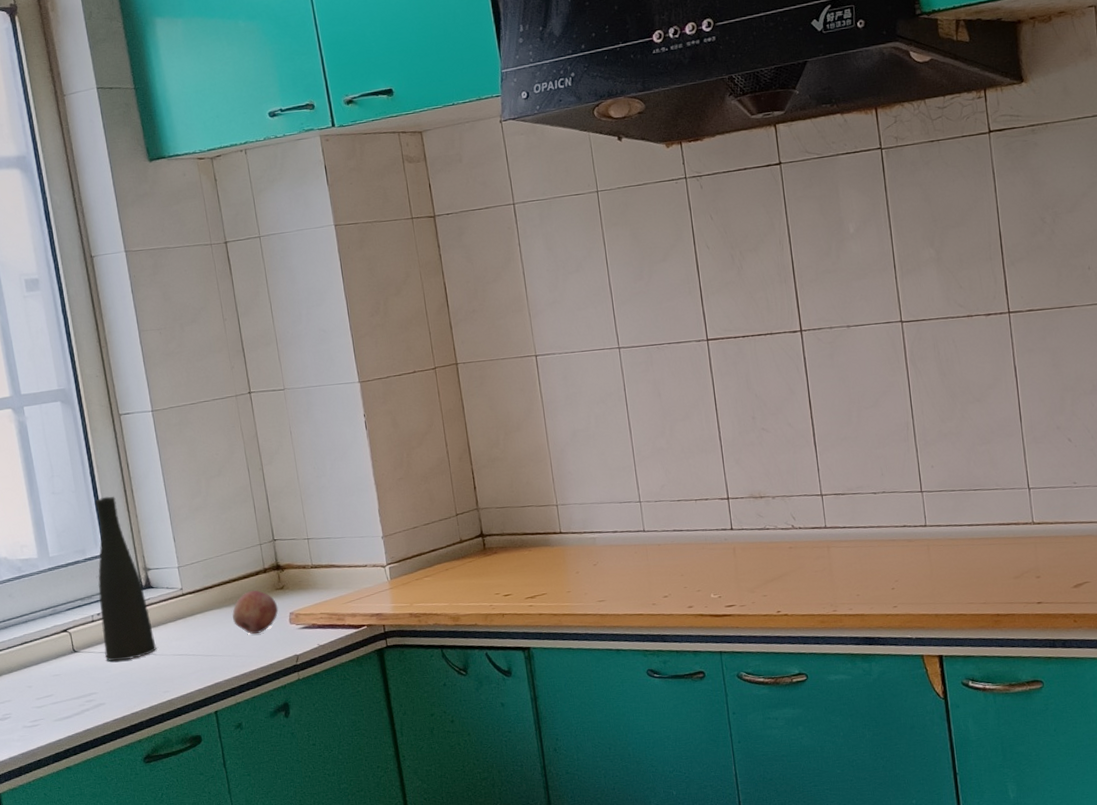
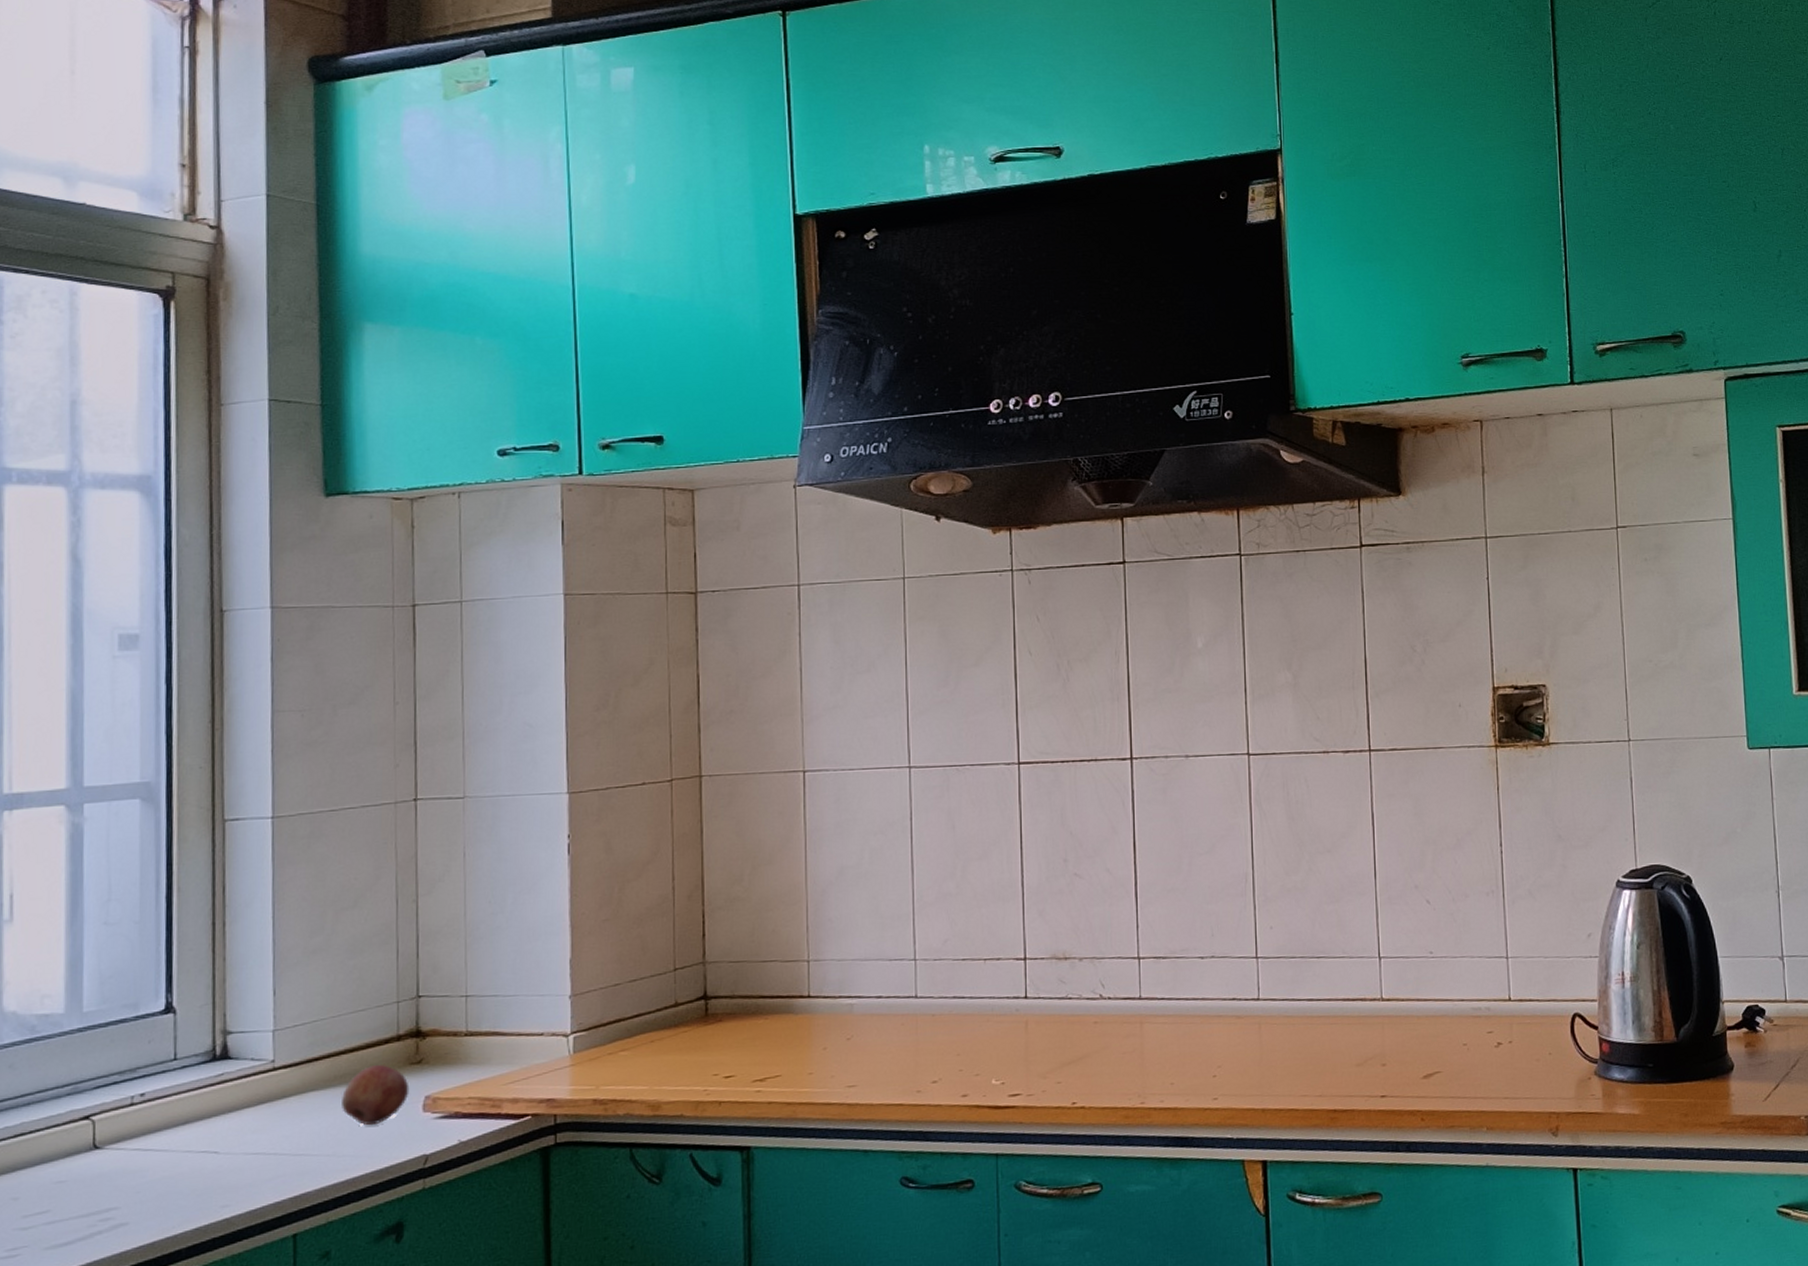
vase: present [95,496,157,662] -> none [141,930,221,1163]

